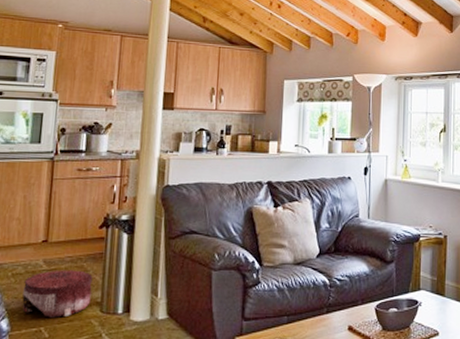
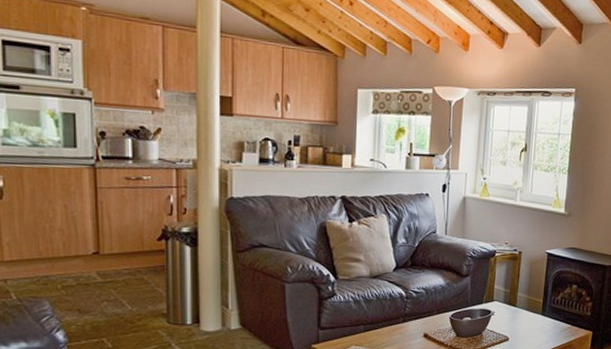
pouf: present [22,270,93,318] -> none [77,282,155,329]

